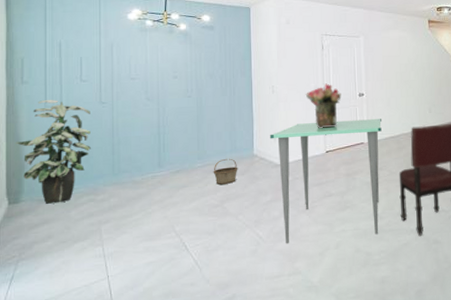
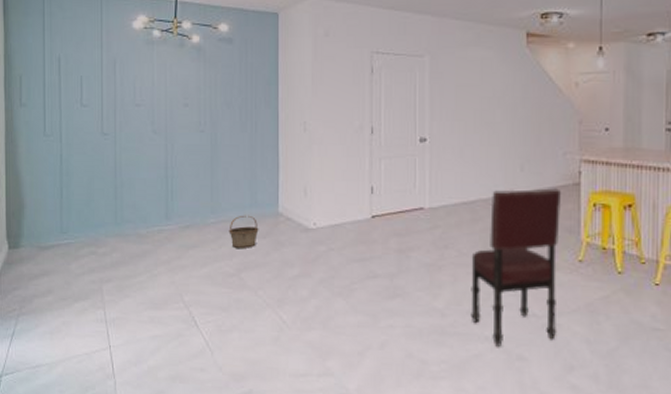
indoor plant: present [16,100,92,204] -> none [15,128,93,253]
dining table: present [269,119,382,244] -> none [299,175,450,337]
bouquet: present [305,83,341,128] -> none [346,121,395,184]

